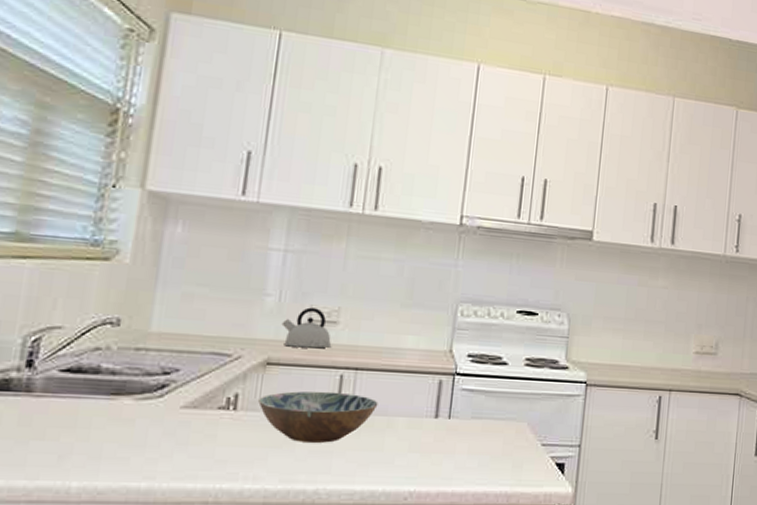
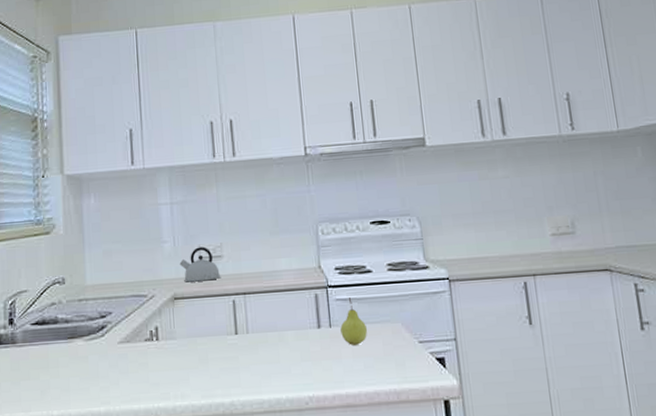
bowl: present [258,391,378,443] -> none [174,315,268,362]
fruit: none [460,389,490,442] -> present [340,298,368,347]

